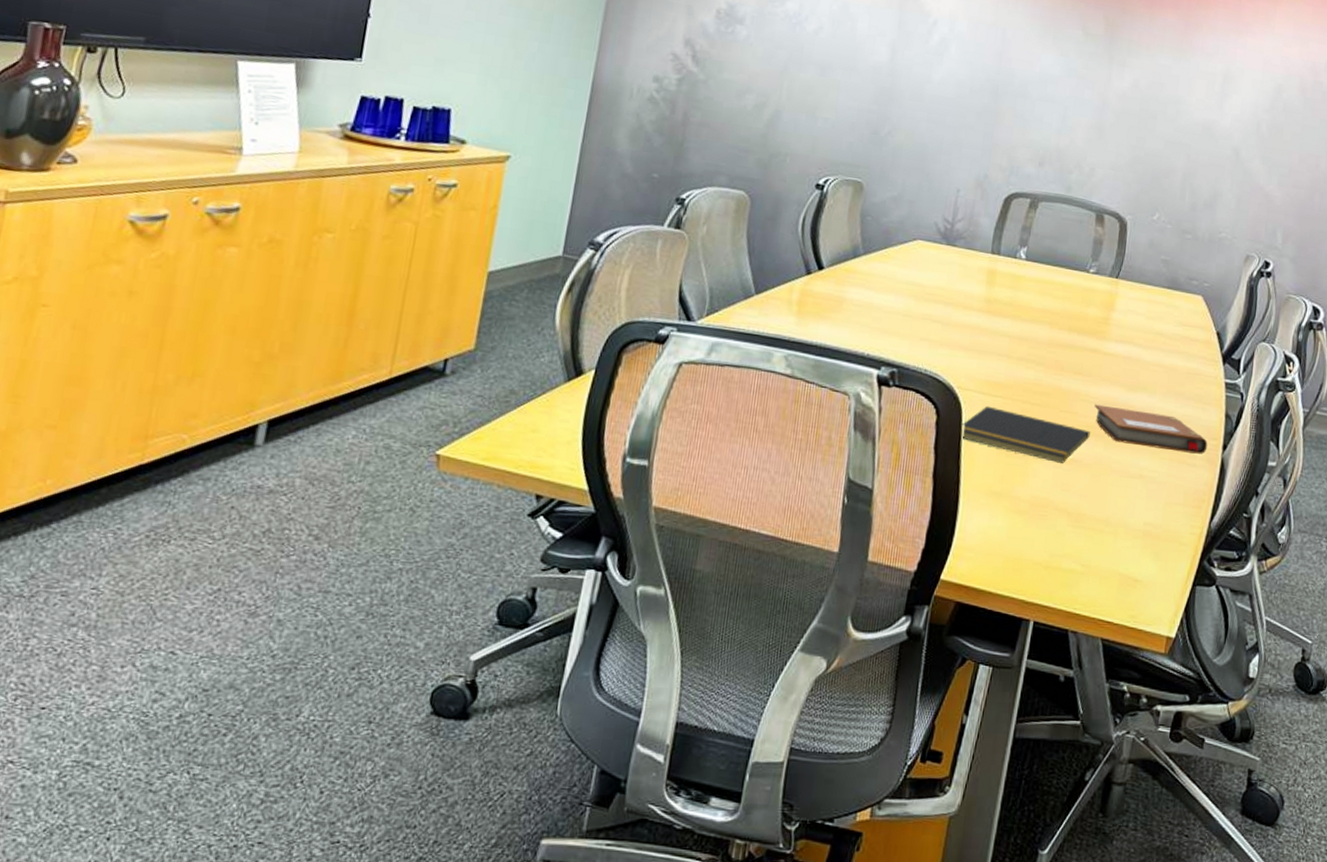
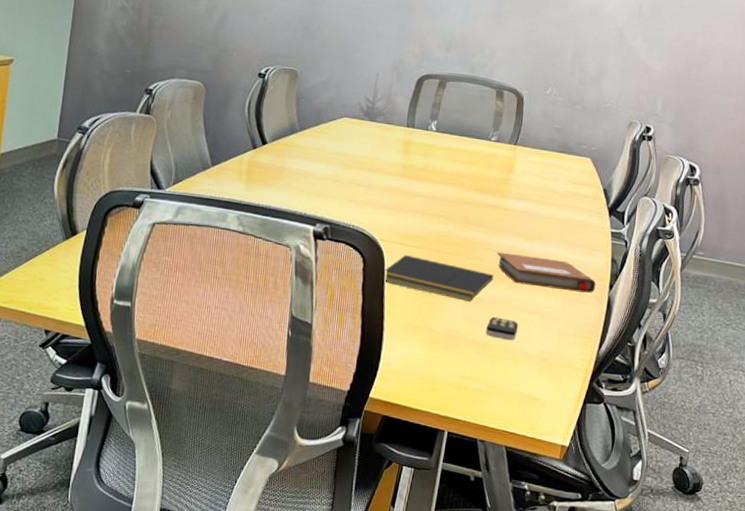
remote control: none [1079,482,1119,510] -> present [485,317,519,340]

